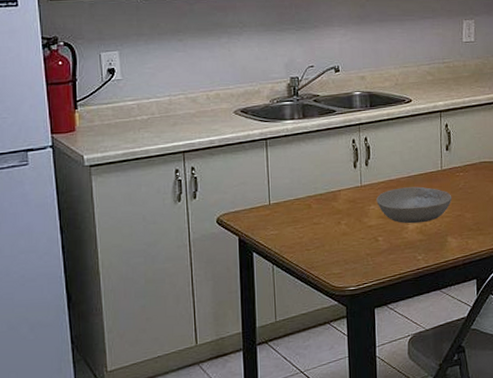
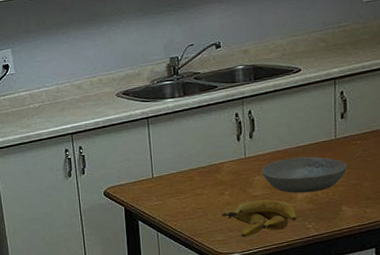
banana: none [337,230,409,270] -> present [221,200,297,238]

